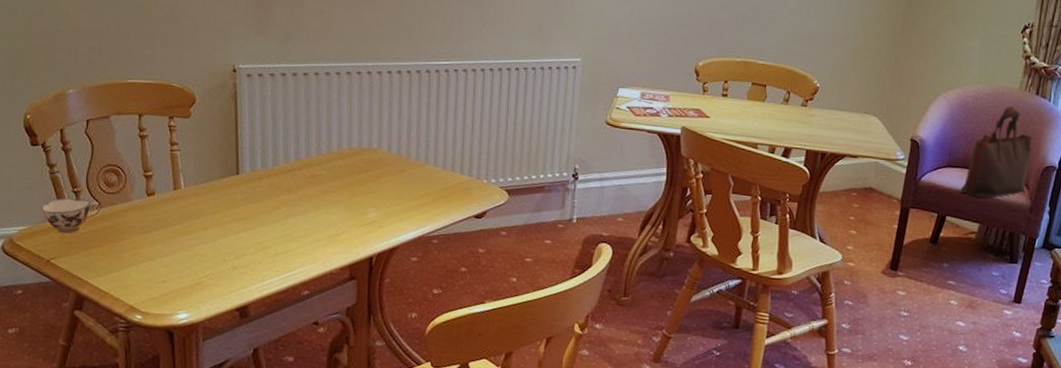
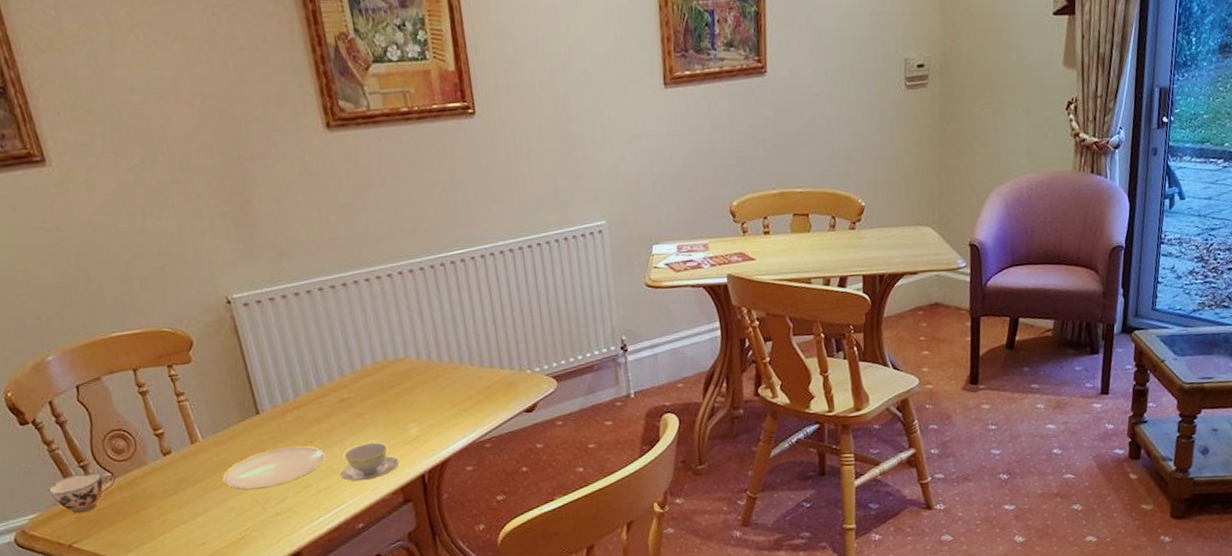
plate: none [194,208,288,243] -> present [223,446,325,491]
teacup: none [298,218,353,253] -> present [340,442,400,482]
handbag: present [960,105,1032,199] -> none [1029,189,1097,294]

